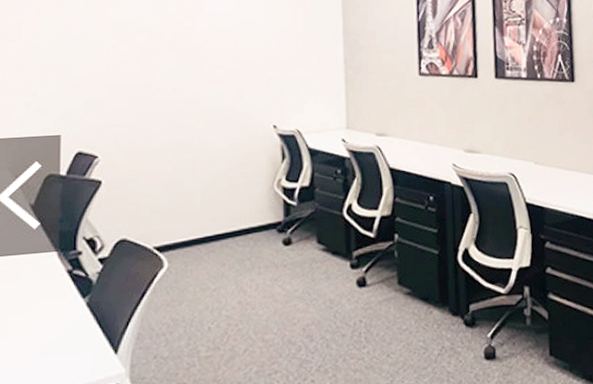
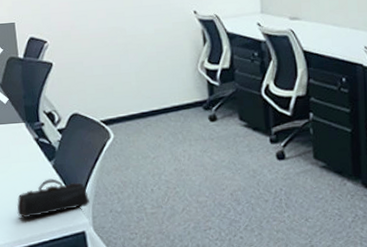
pencil case: none [31,319,130,372] -> present [16,178,91,218]

